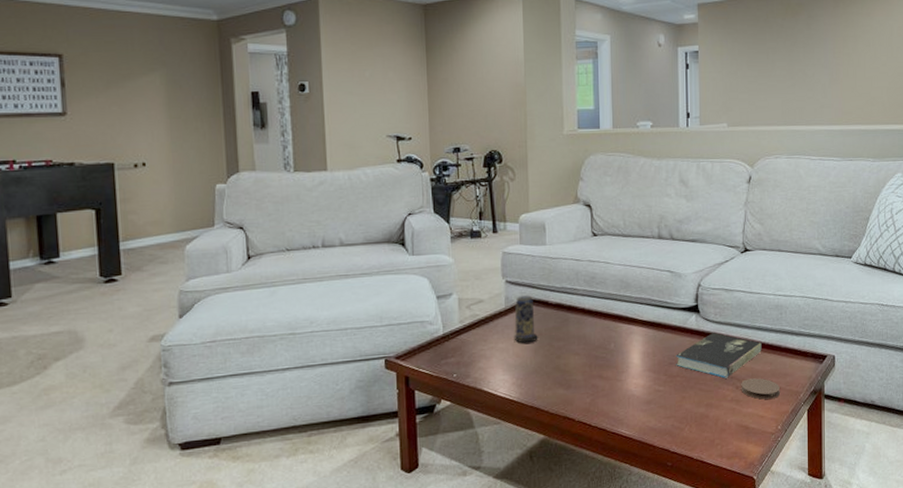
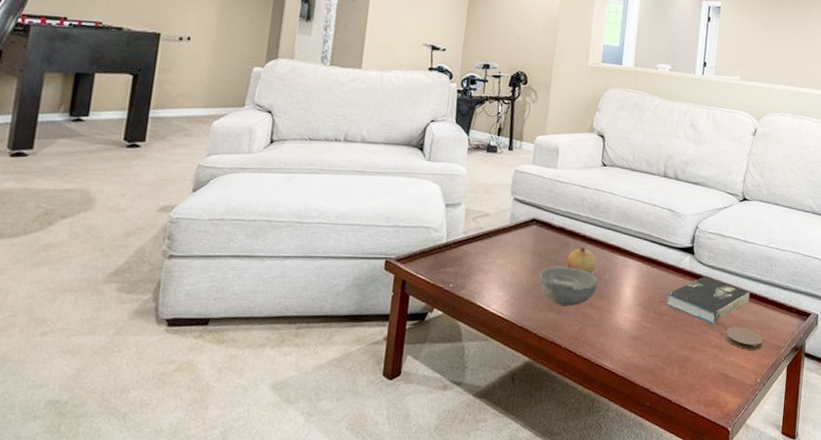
candle: present [514,295,538,343] -> none [513,215,538,263]
bowl: none [542,342,604,381] -> present [539,266,599,307]
fruit: none [569,320,599,346] -> present [566,246,596,274]

